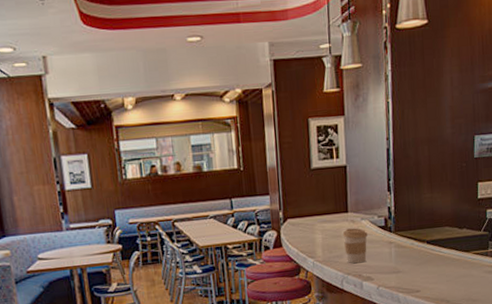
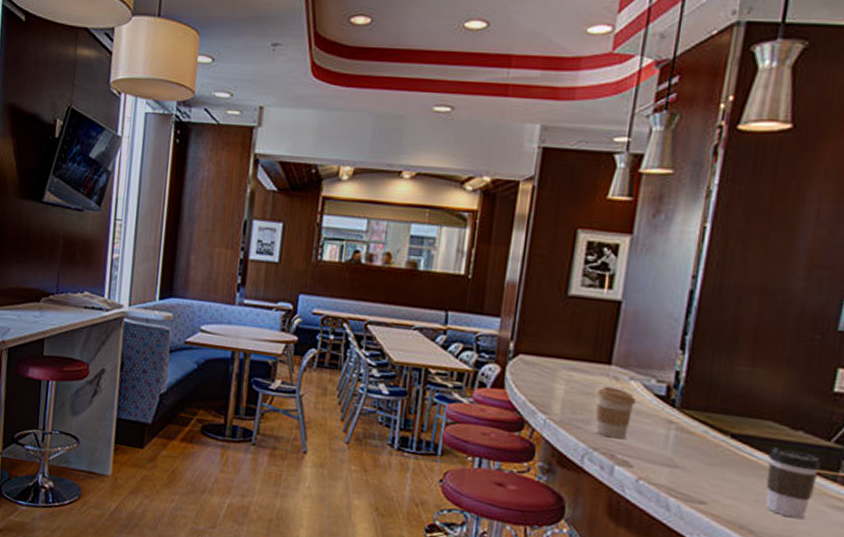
coffee cup: none [450,242,479,286] -> present [765,447,822,520]

